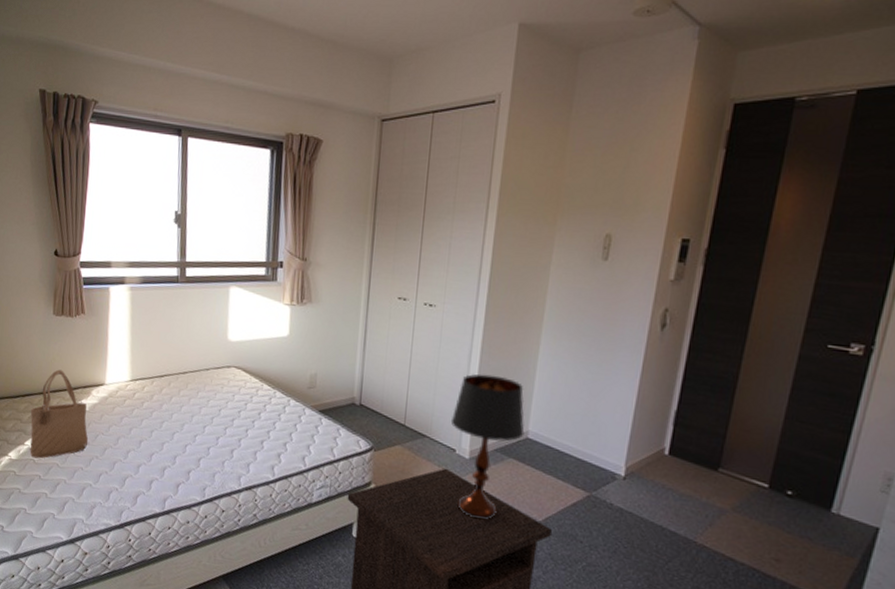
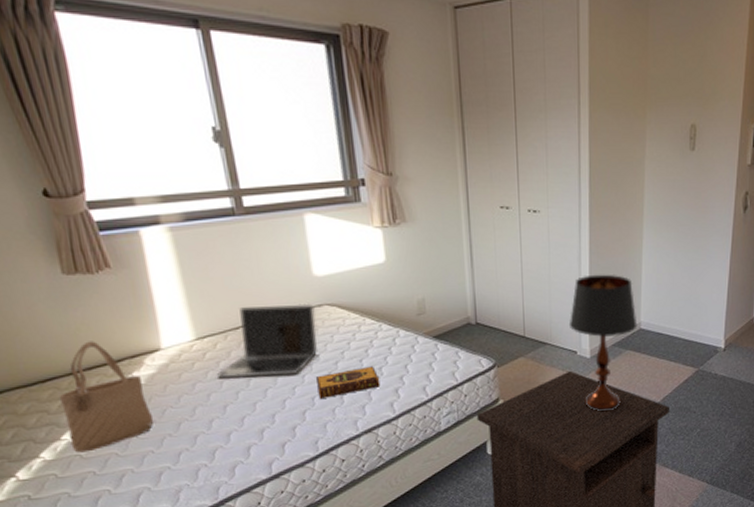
laptop: none [140,359,224,425] -> present [217,303,317,378]
hardback book: none [213,428,267,451] -> present [316,366,381,400]

